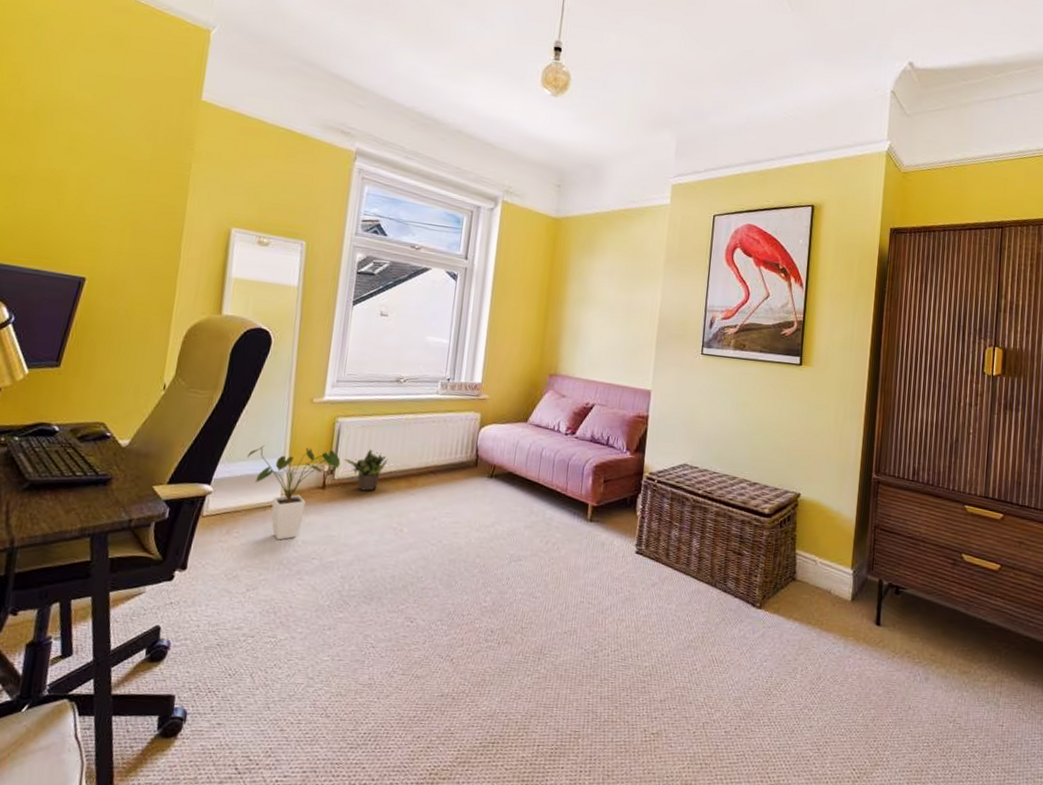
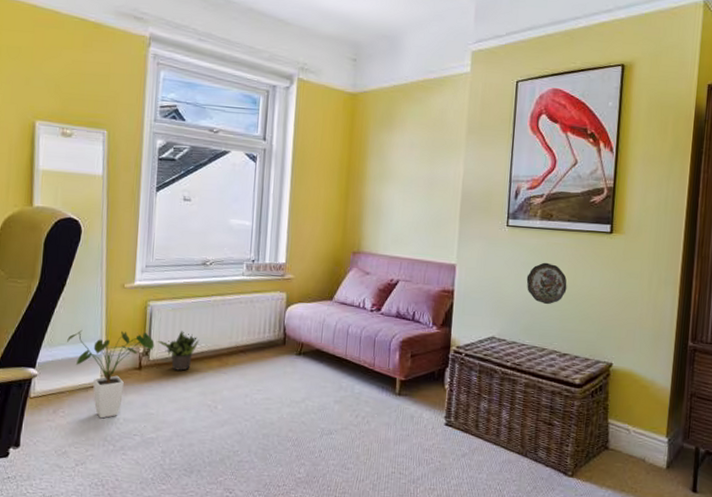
decorative plate: none [719,391,758,434] -> present [526,262,567,305]

